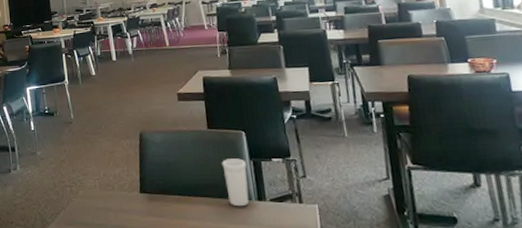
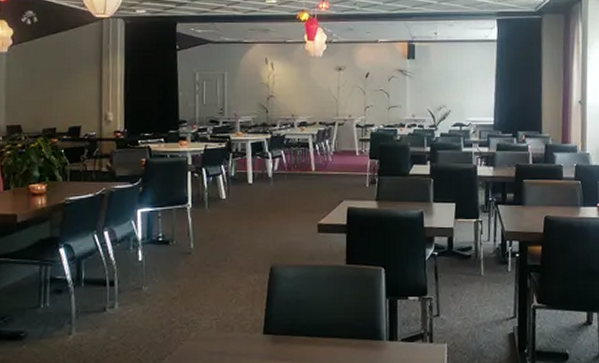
cup: present [222,158,249,207] -> none [357,296,382,348]

